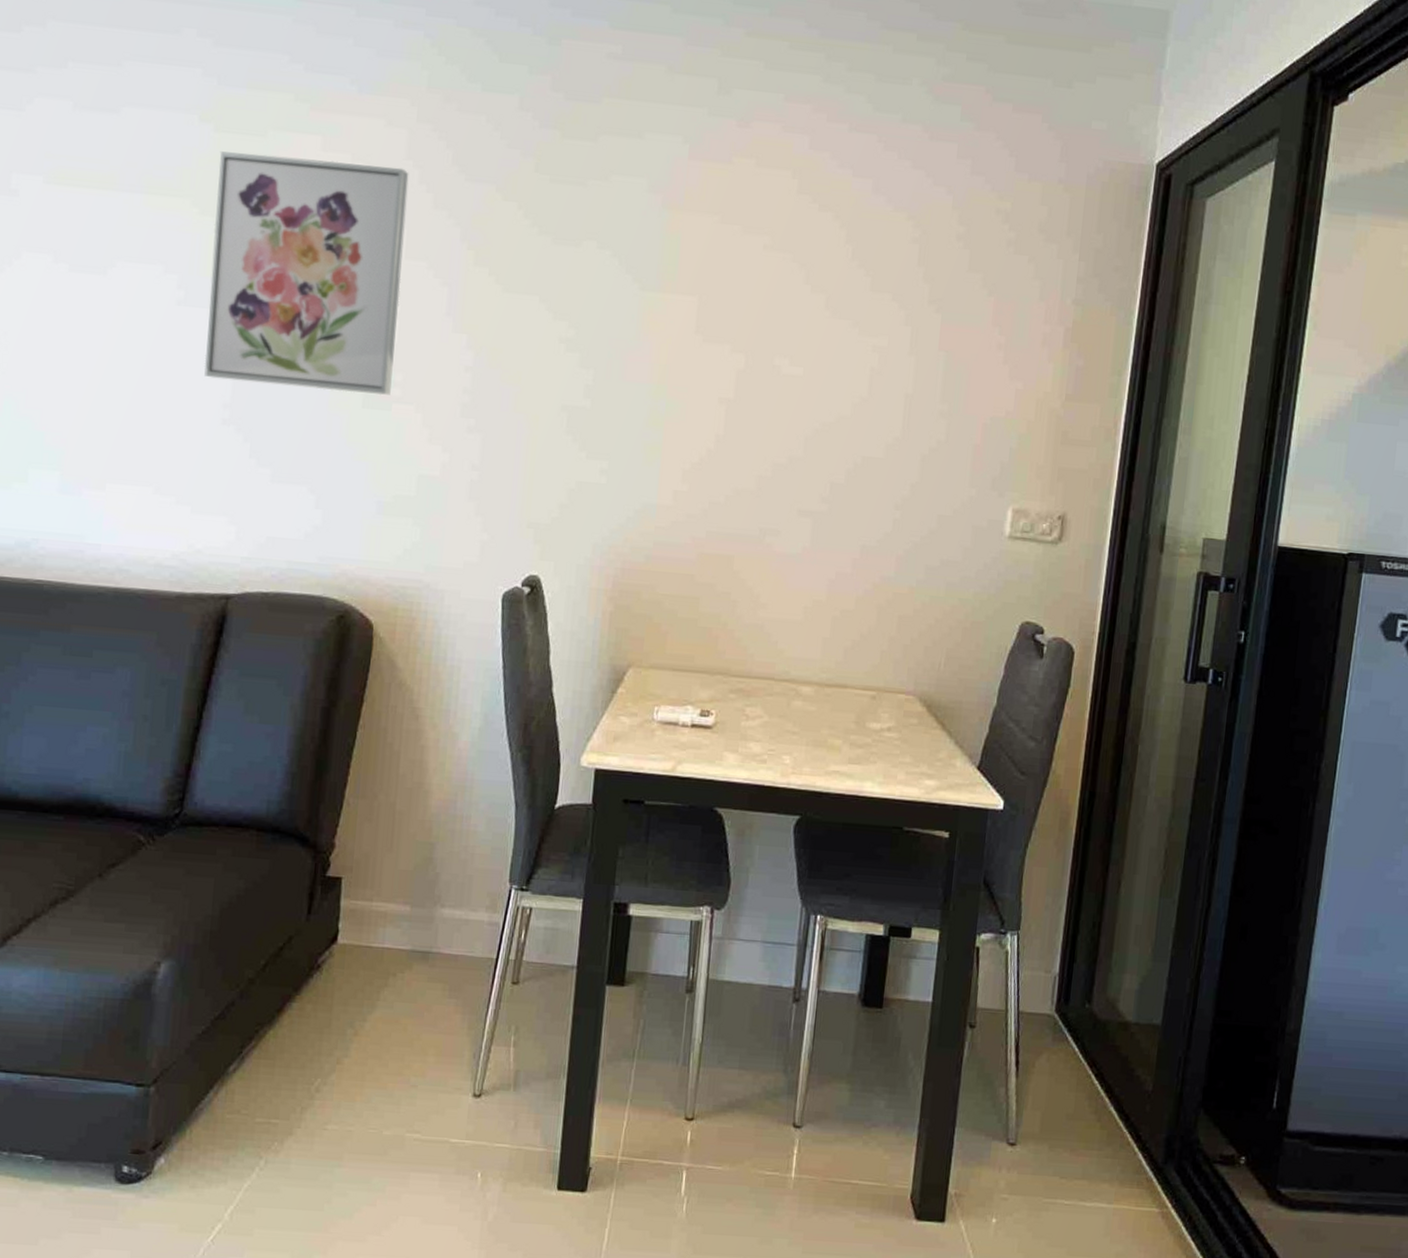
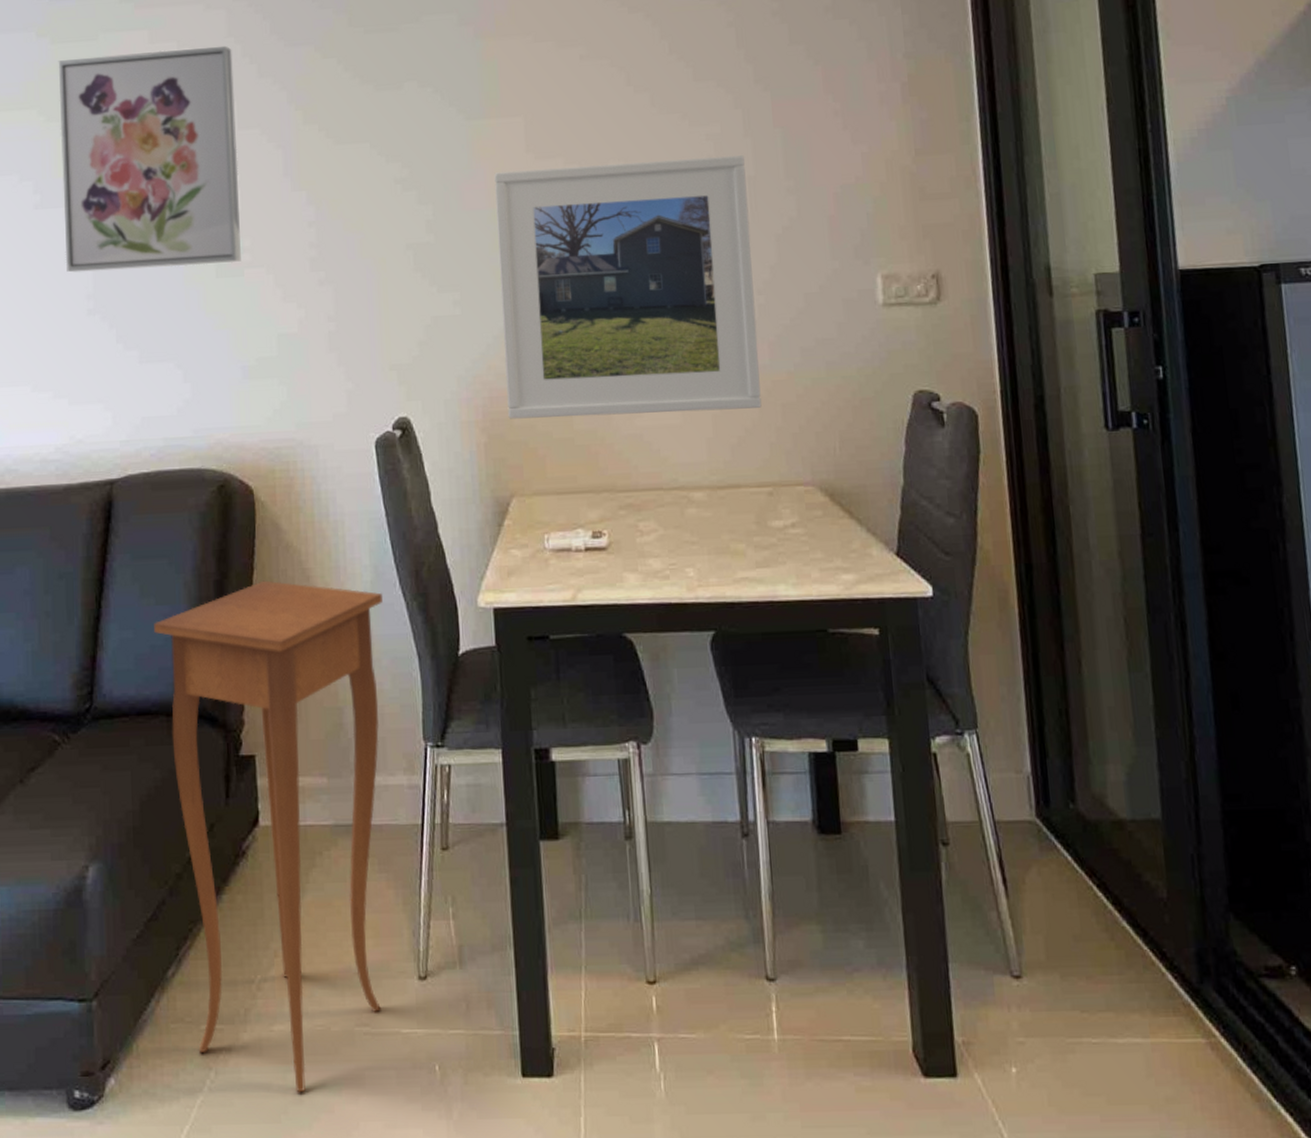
side table: none [251,713,489,1186] -> present [154,580,382,1093]
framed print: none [637,348,905,616] -> present [494,155,762,419]

